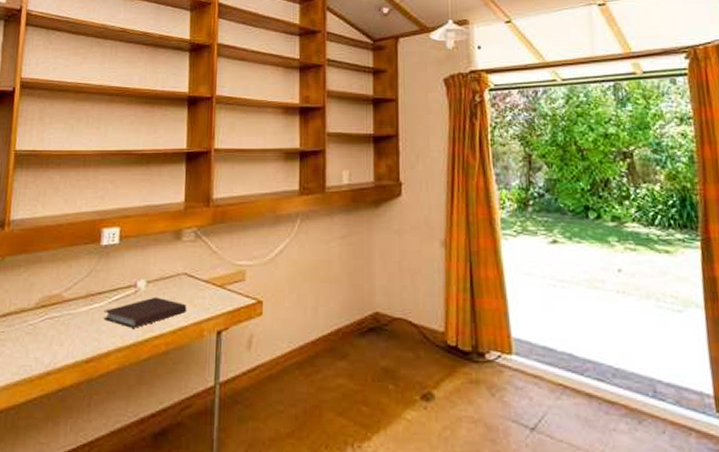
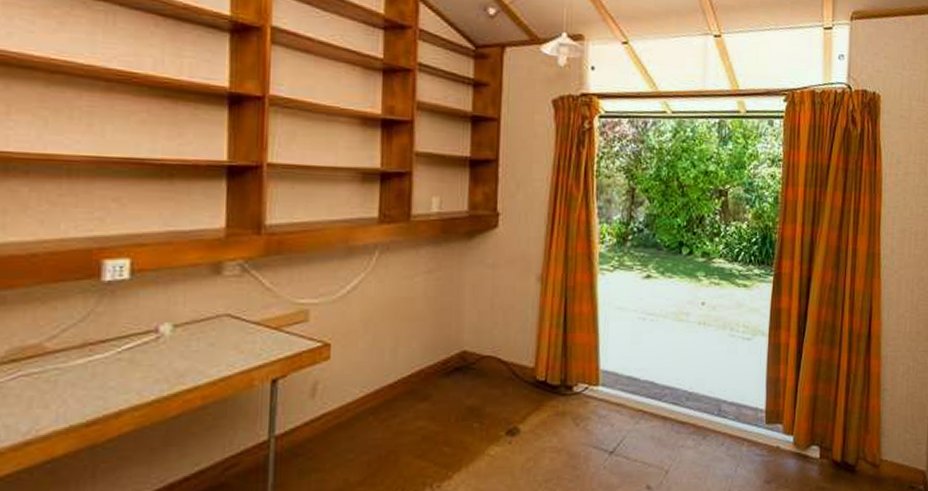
notebook: present [103,297,187,328] -> none [110,343,231,382]

